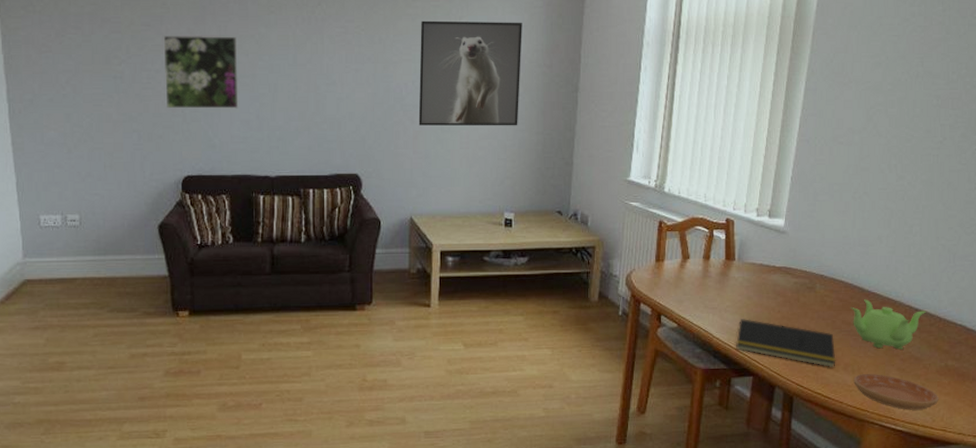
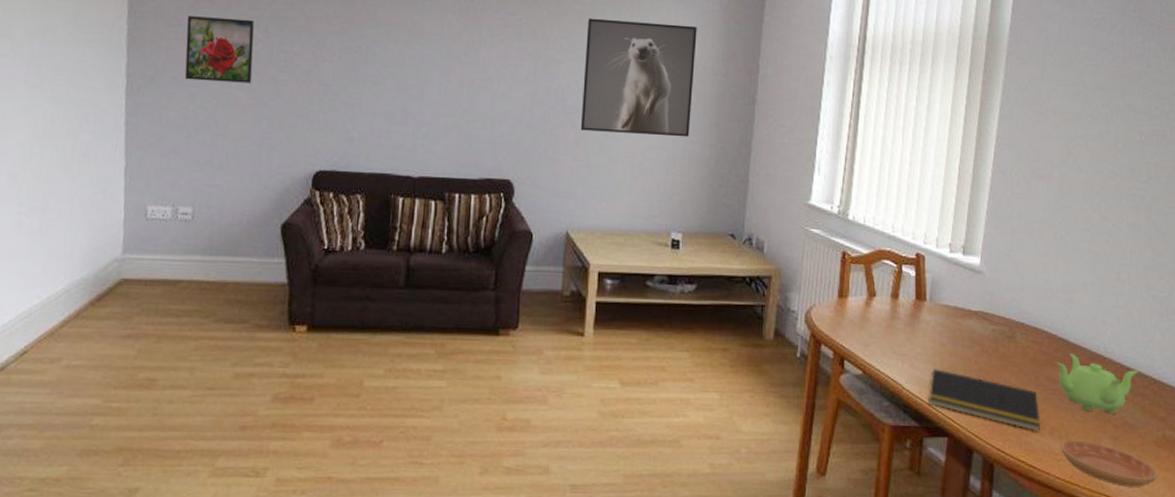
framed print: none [55,42,120,101] -> present [184,16,254,83]
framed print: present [163,35,239,109] -> none [303,17,387,100]

